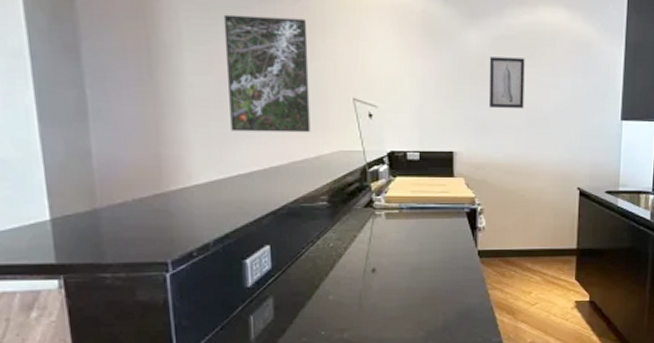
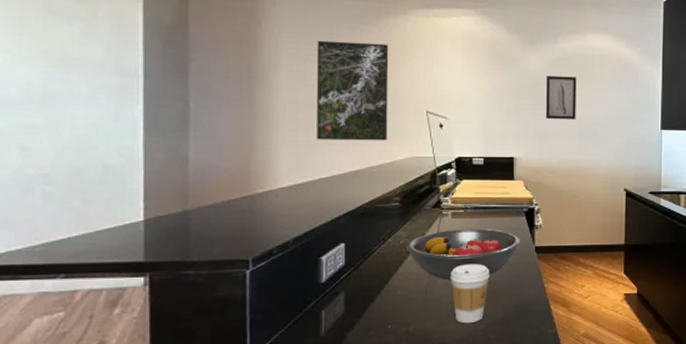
fruit bowl: none [338,230,463,286] -> present [407,228,521,281]
coffee cup: none [386,268,429,331] -> present [451,264,490,324]

